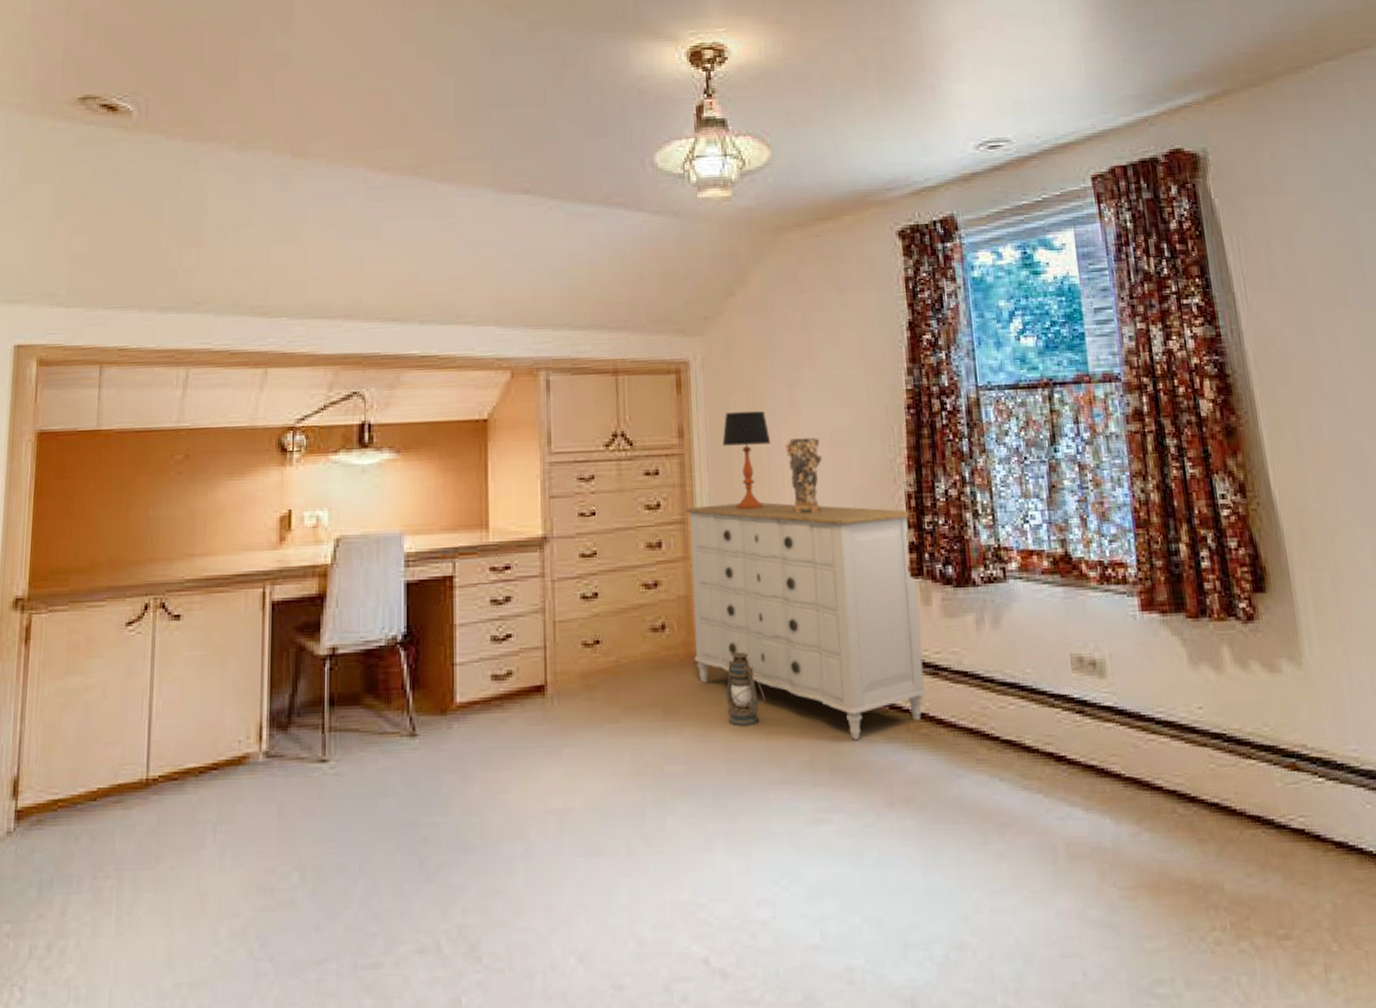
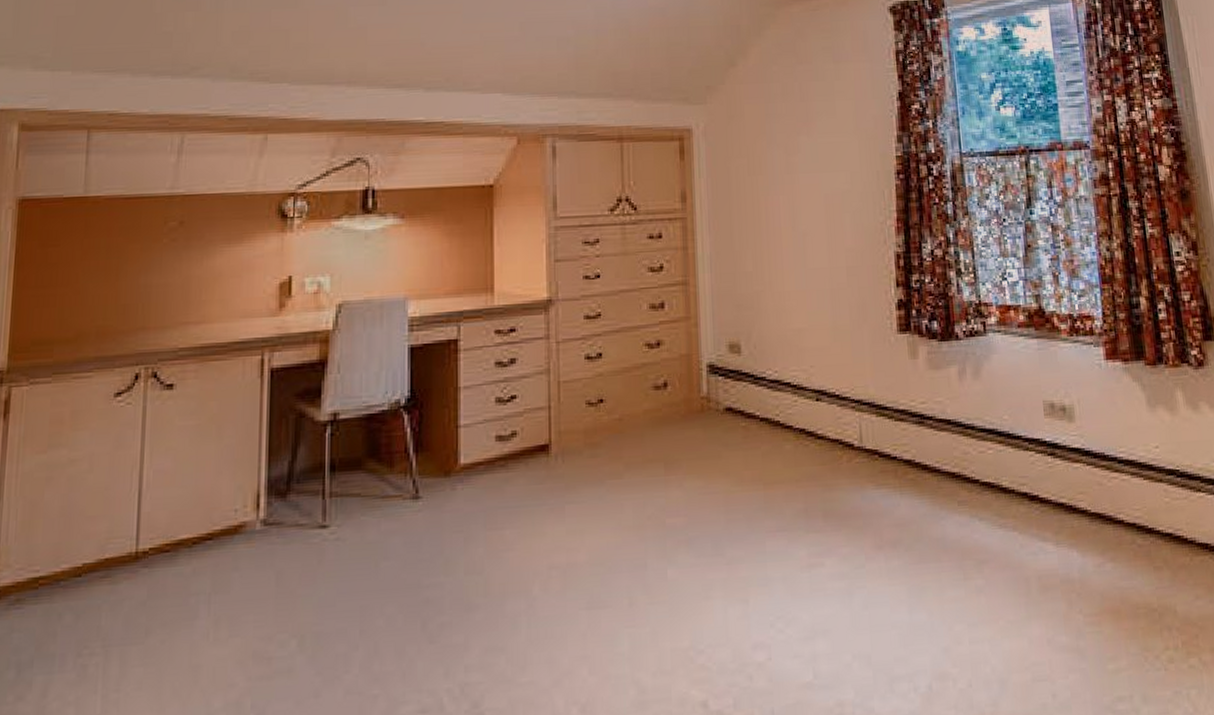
dresser: present [686,502,927,740] -> none [688,263,913,487]
table lamp: present [722,410,771,509] -> none [723,176,770,271]
lantern: present [726,651,765,727] -> none [726,406,763,479]
decorative vase: present [785,437,823,514] -> none [783,201,819,274]

